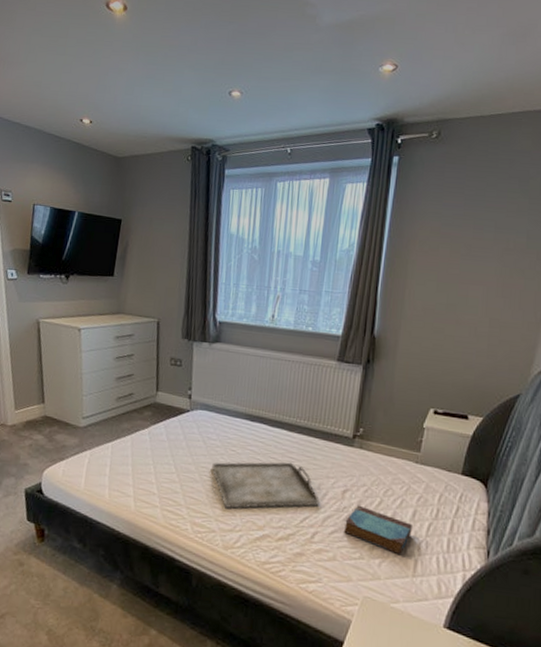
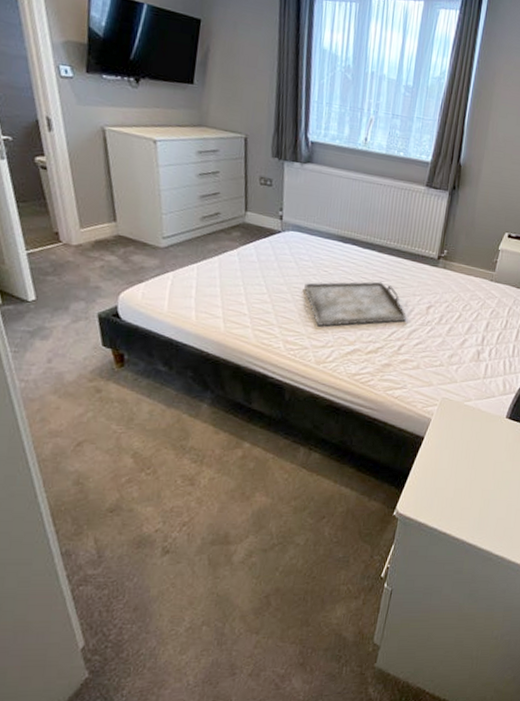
book: present [343,505,412,556] -> none [426,319,485,361]

